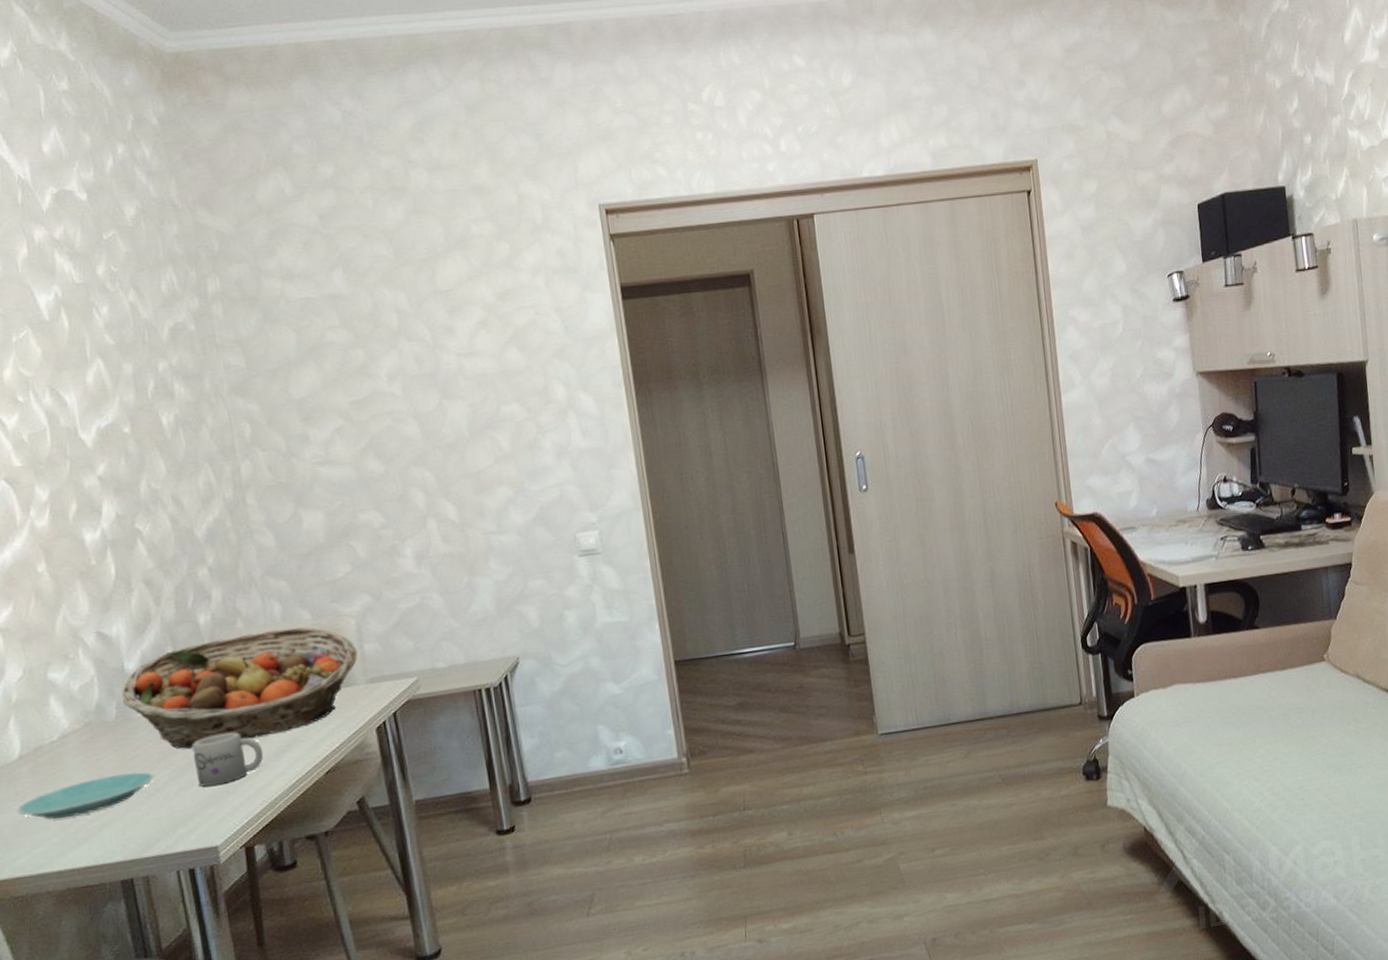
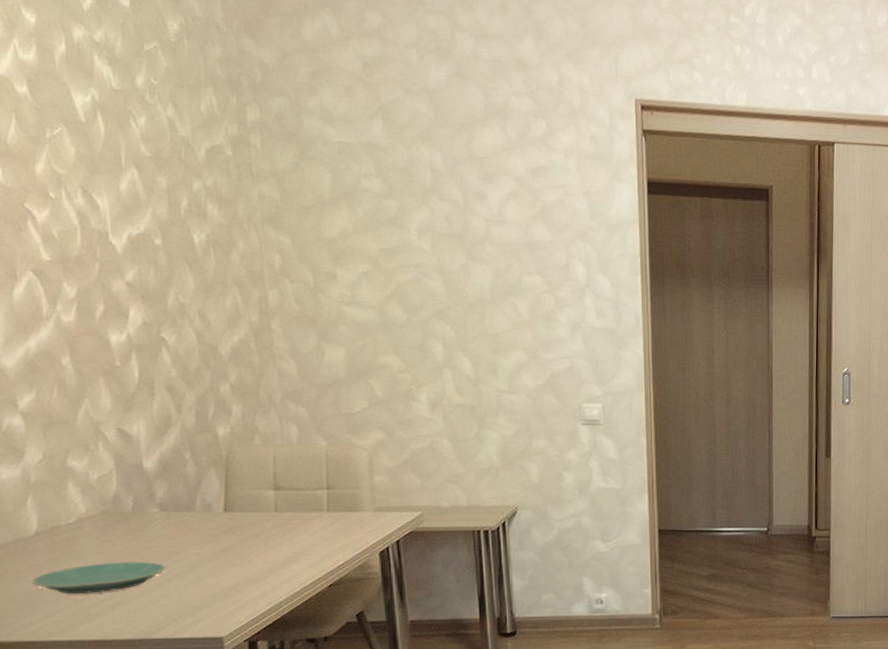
fruit basket: present [122,627,358,749] -> none [139,450,368,547]
mug: present [192,732,264,787] -> none [204,537,272,583]

